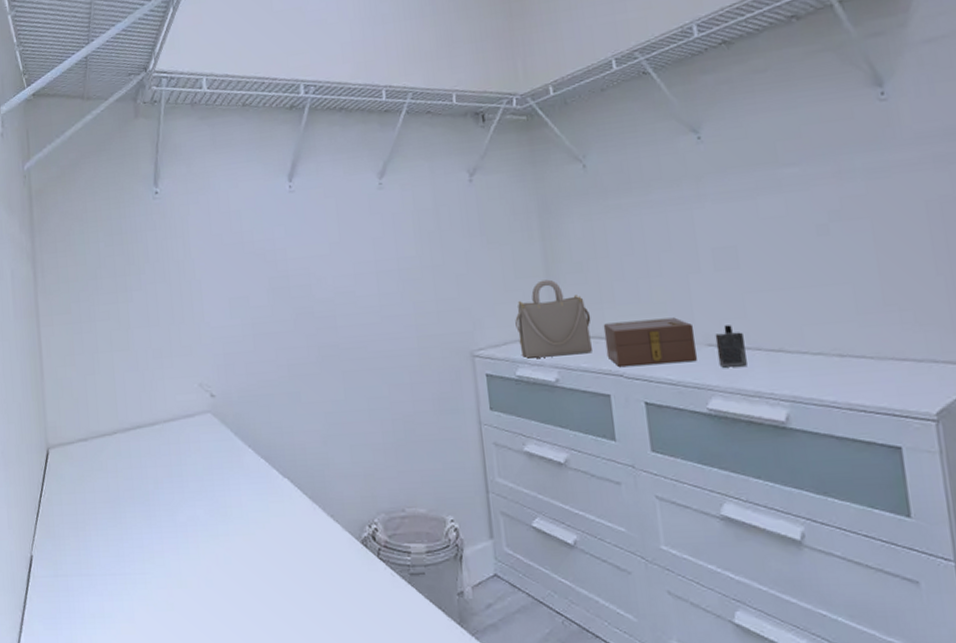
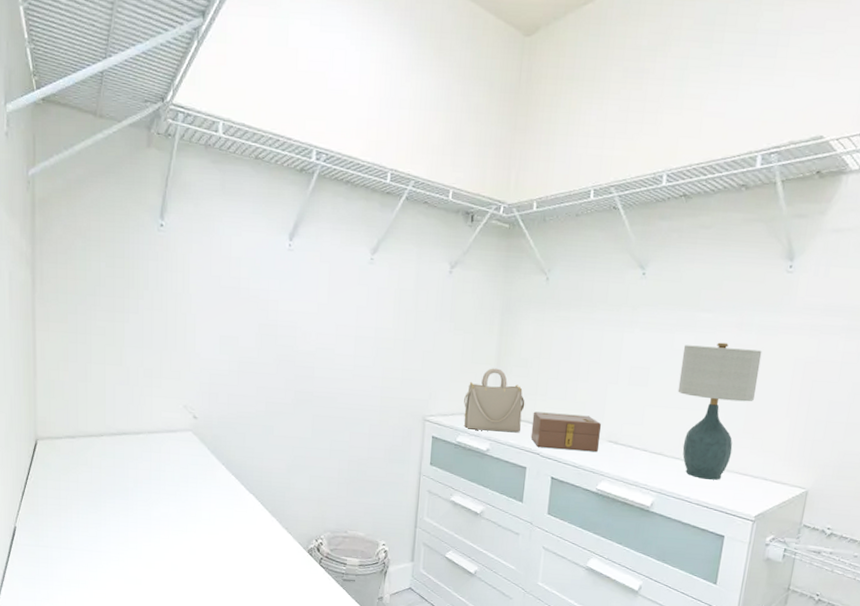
perfume bottle: present [715,325,747,368] -> none [613,428,637,461]
table lamp: none [772,198,887,374] -> present [677,342,762,480]

